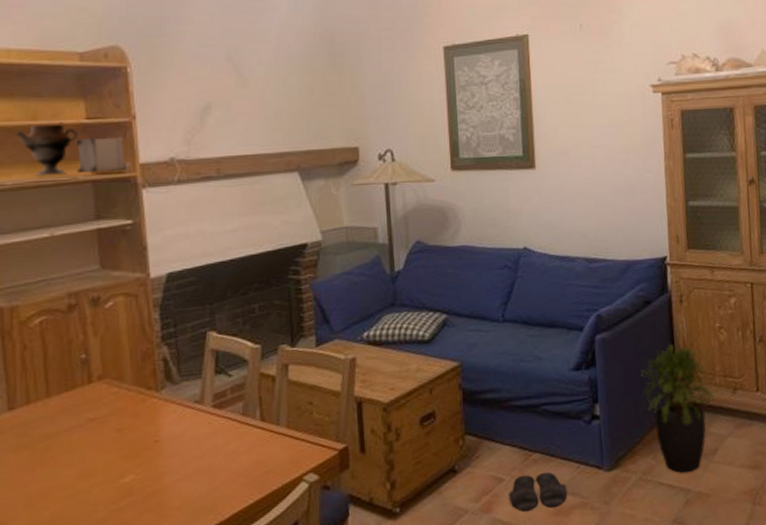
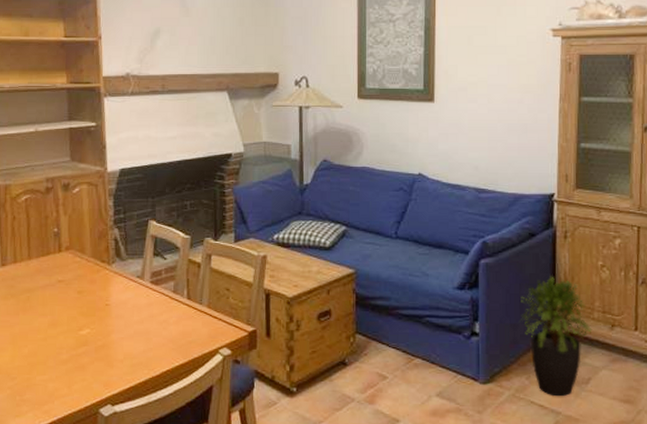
decorative vase: present [16,122,78,177] -> none [13,39,58,82]
decorative box: present [75,136,135,174] -> none [55,53,99,82]
slippers: present [508,471,568,512] -> none [390,376,444,408]

